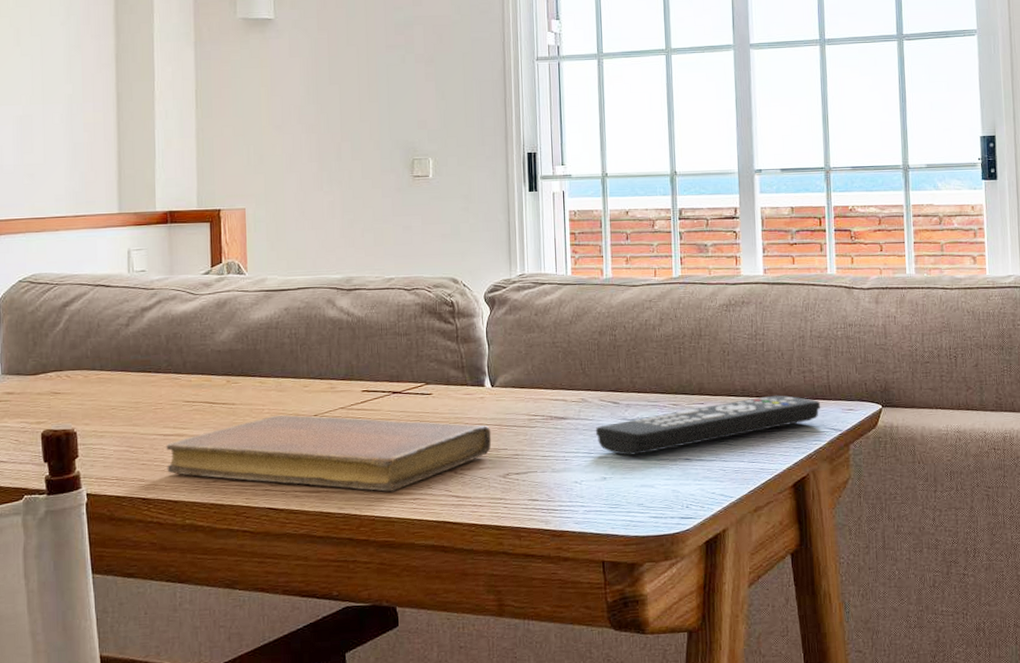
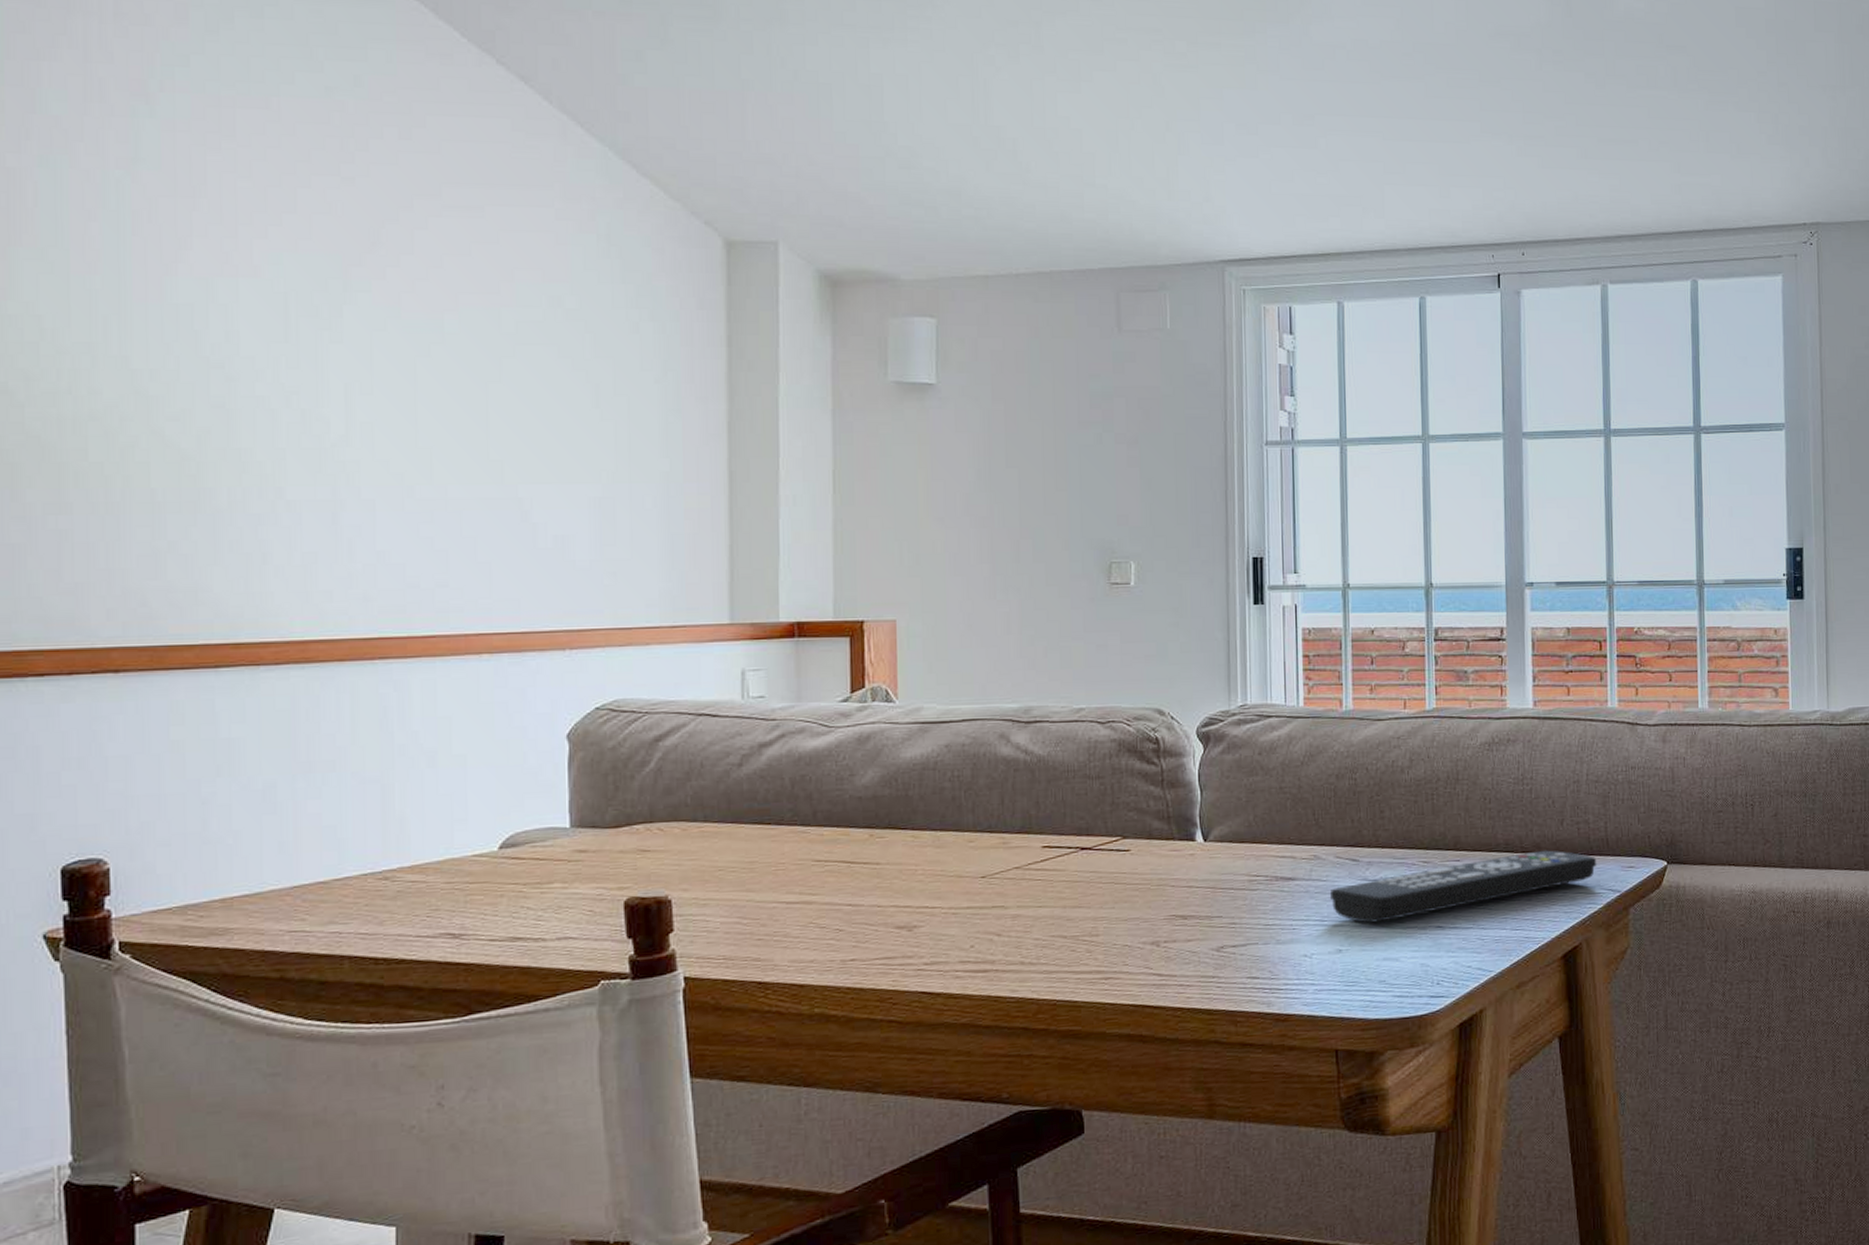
notebook: present [166,415,492,492] -> none [789,877,1203,970]

